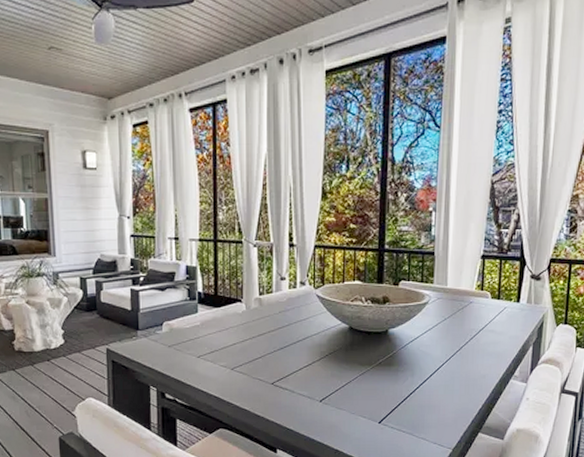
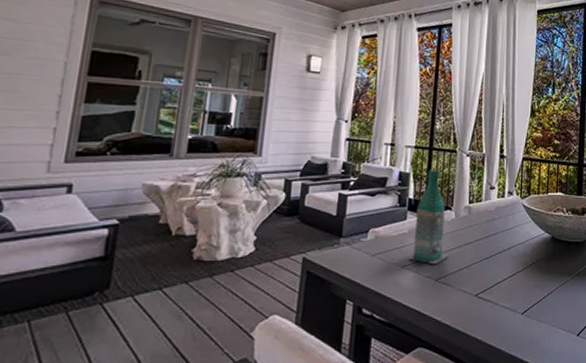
bottle: none [204,262,242,355] -> present [409,170,448,265]

